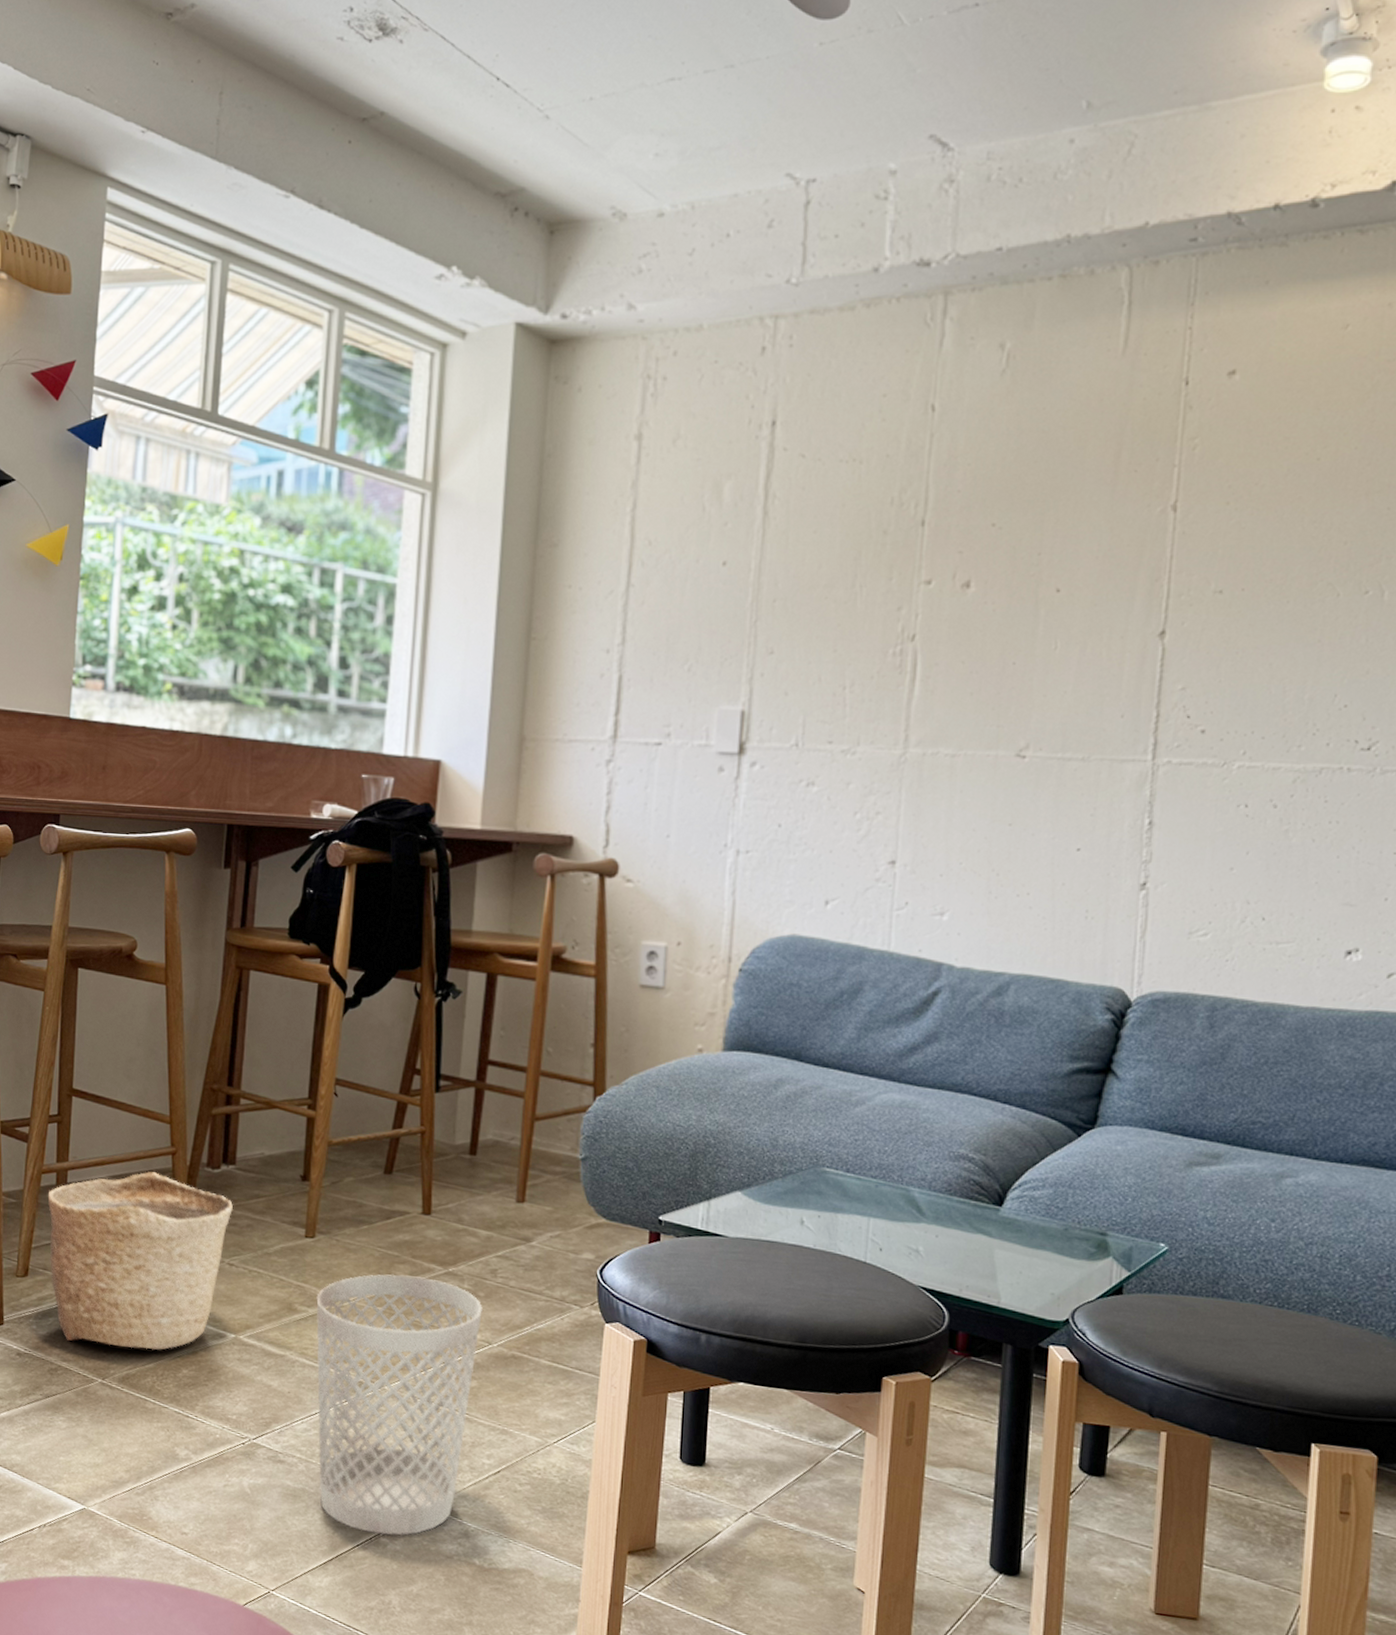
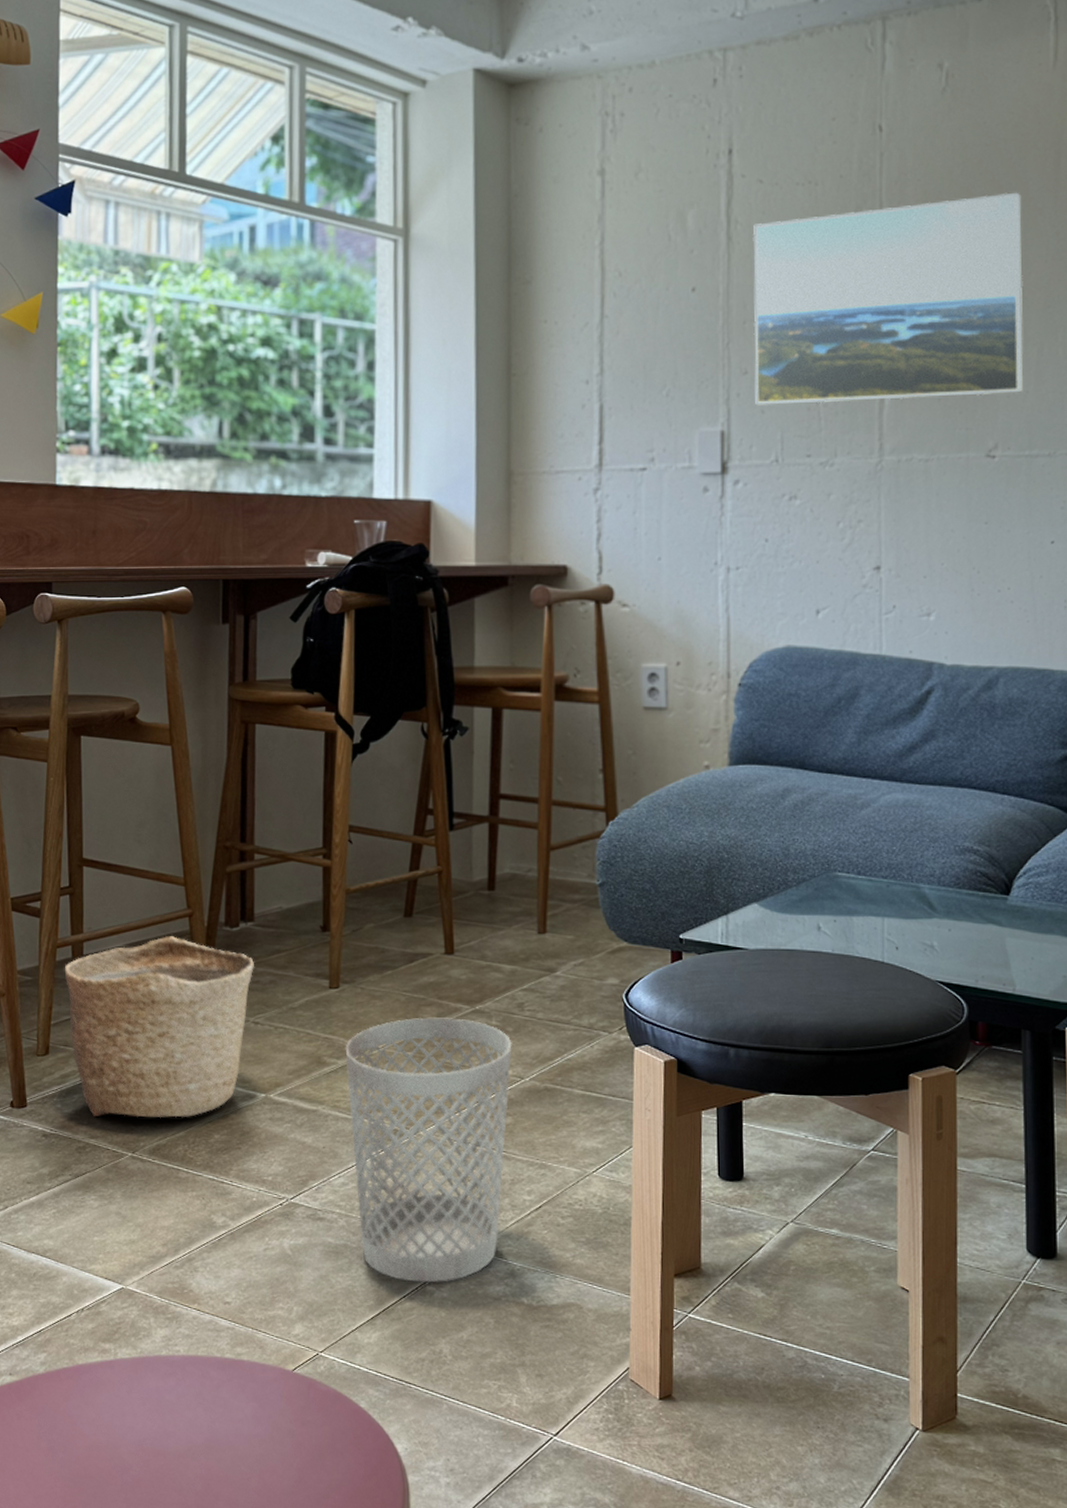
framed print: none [779,483,1077,693] -> present [752,192,1024,405]

